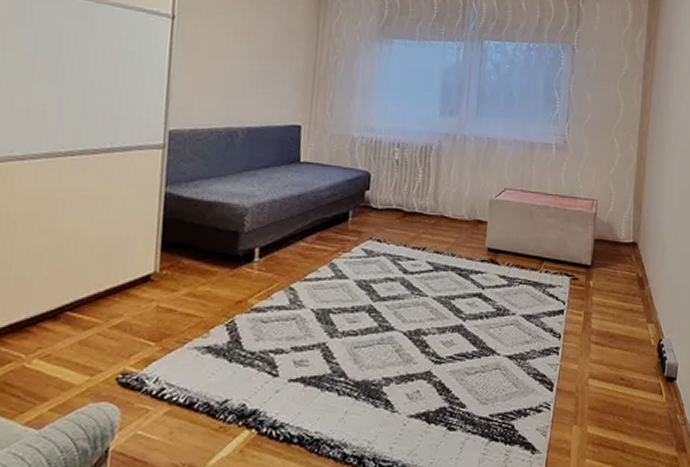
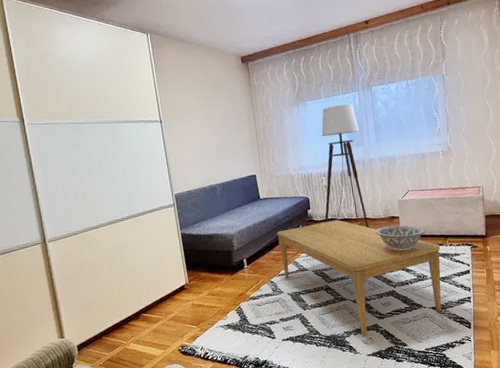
coffee table: none [312,211,532,386] -> present [276,220,442,335]
floor lamp: none [381,53,458,231] -> present [321,104,369,229]
decorative bowl: none [451,232,518,271] -> present [375,225,426,252]

